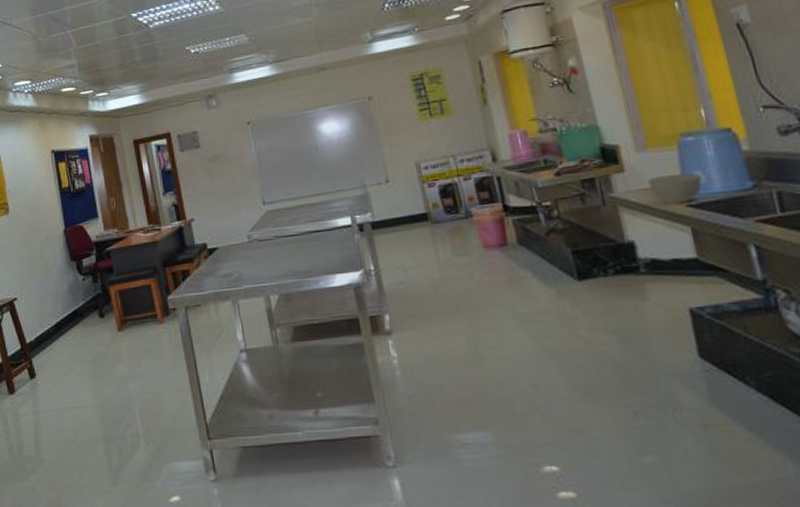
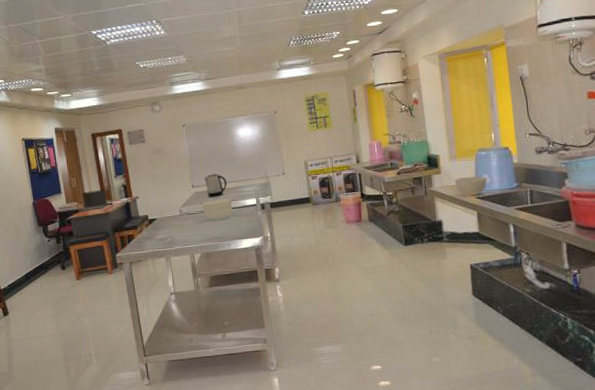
laptop: none [118,211,156,241] -> present [78,190,108,212]
kettle: none [278,184,311,218] -> present [204,173,228,198]
bowl: none [278,218,320,248] -> present [202,198,233,220]

